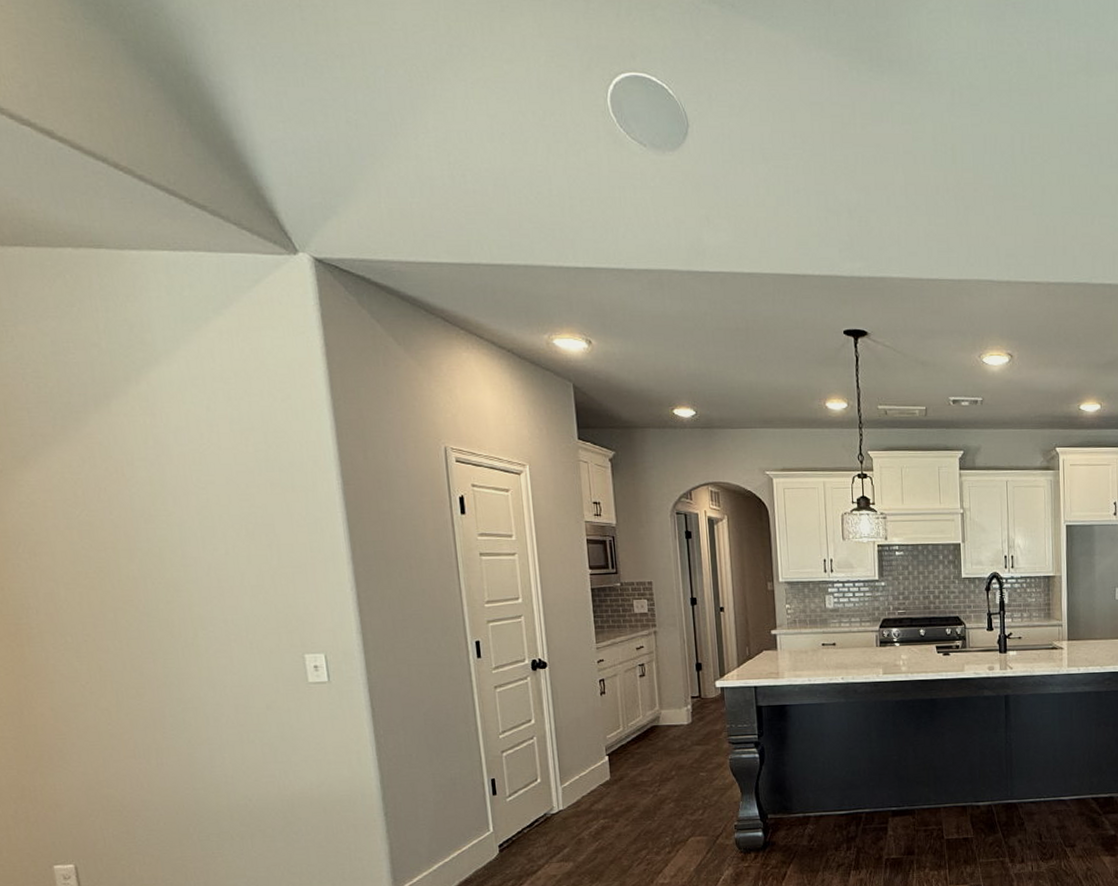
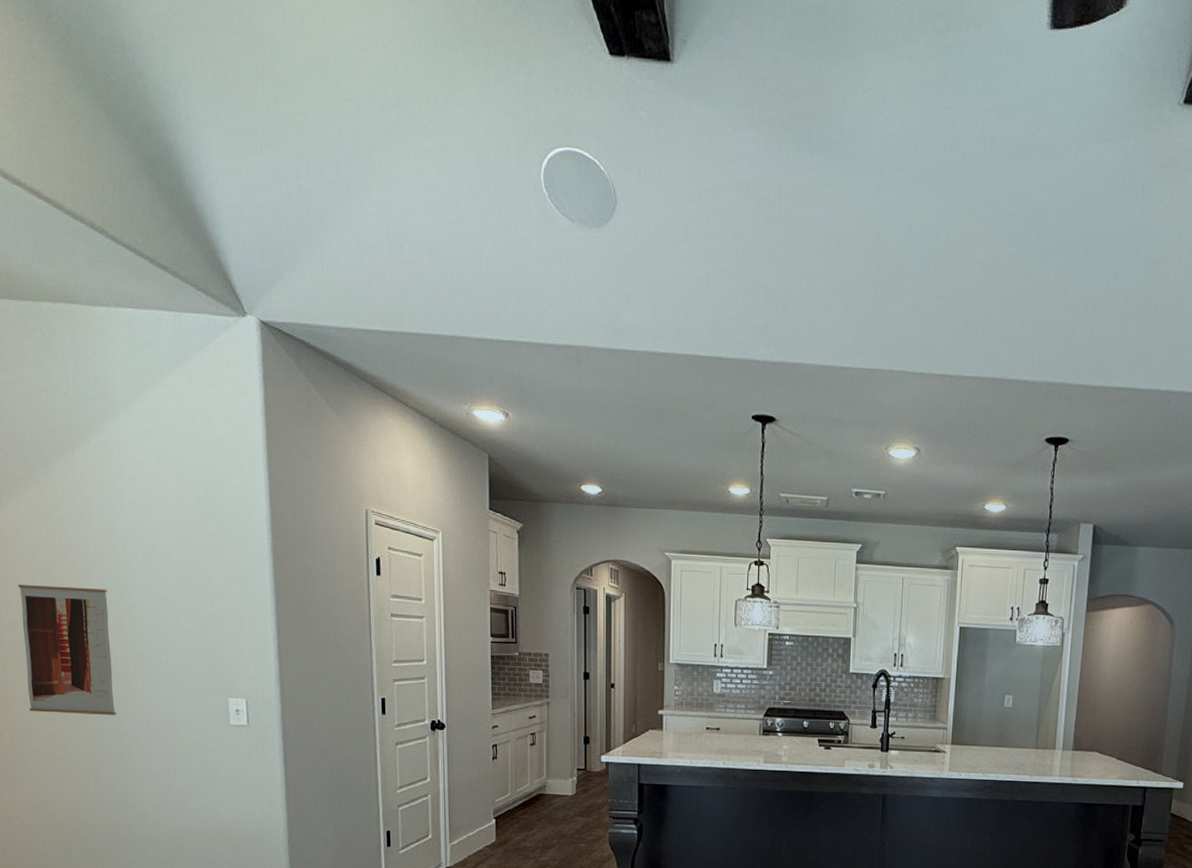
wall art: none [53,549,178,687] -> present [18,585,117,715]

